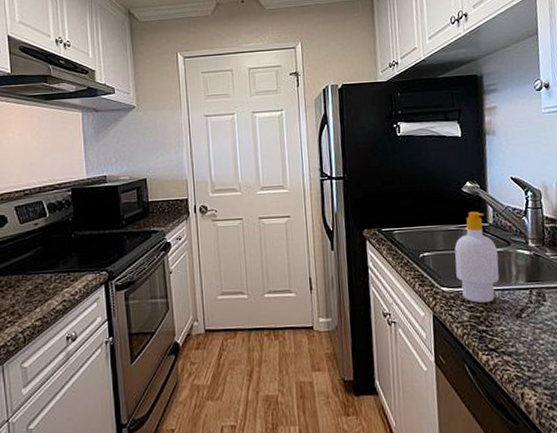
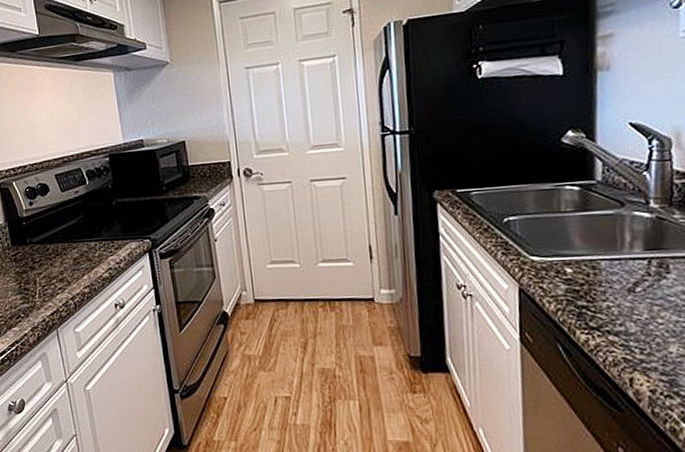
soap bottle: present [454,211,500,304] -> none [549,166,608,276]

